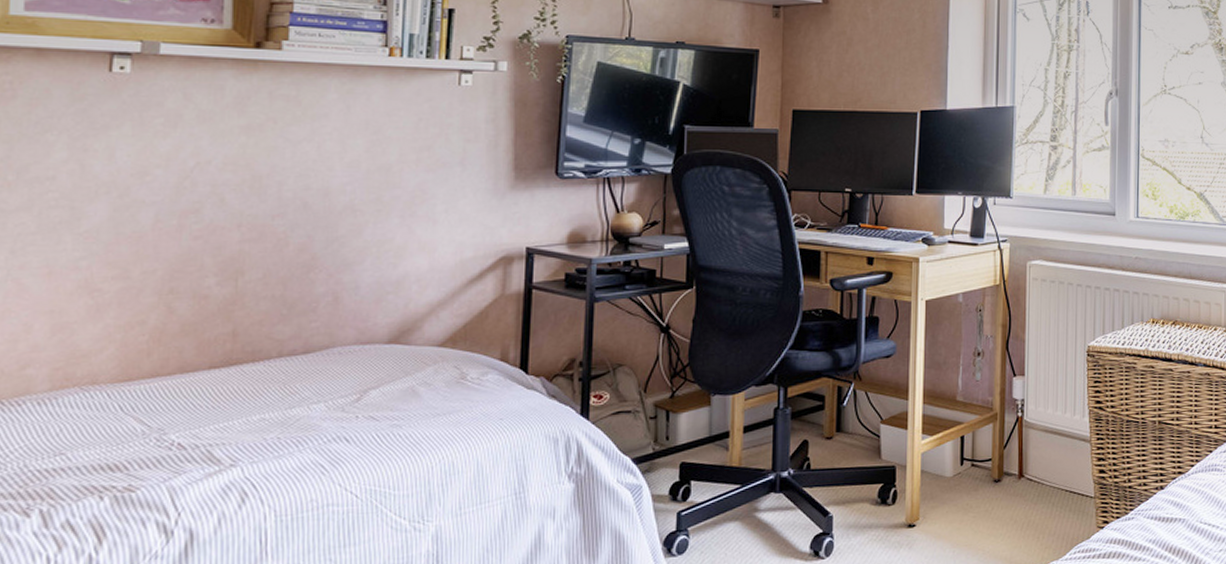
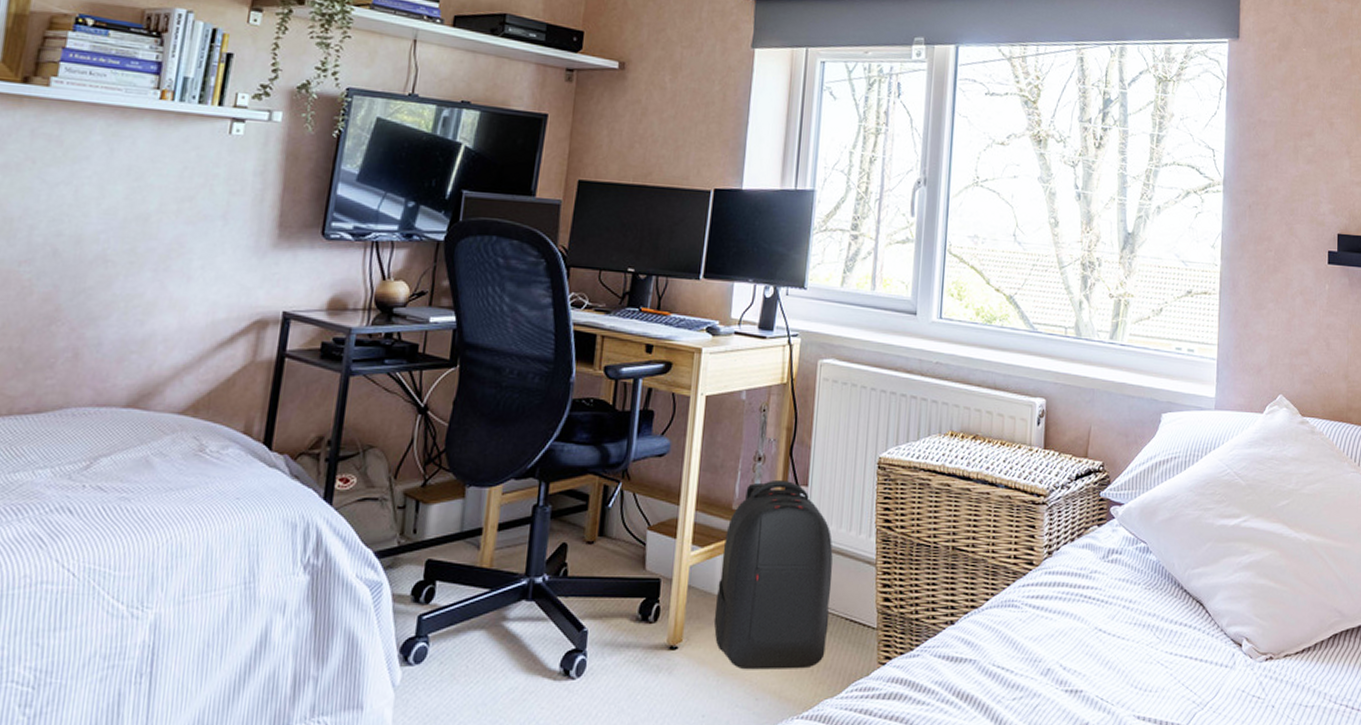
backpack: none [946,371,1052,541] -> present [713,479,833,670]

